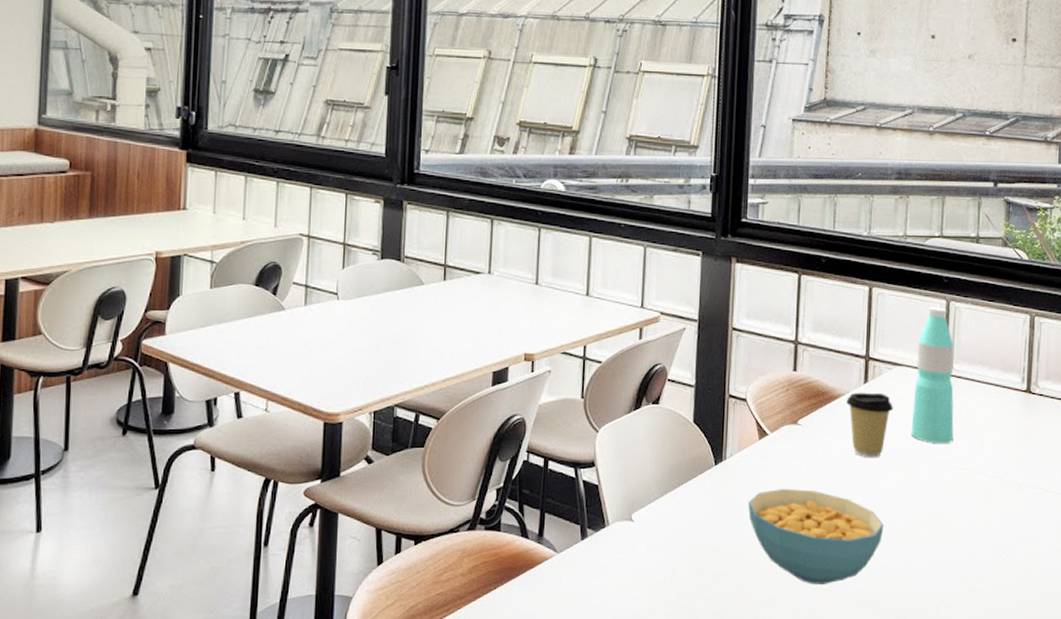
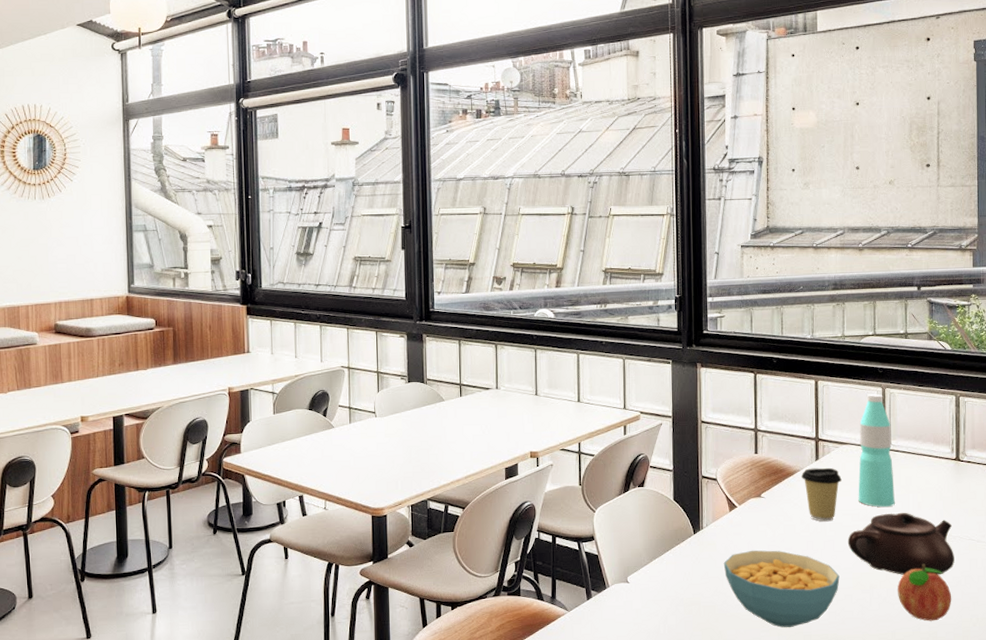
teapot: none [895,451,1018,528] -> present [847,512,955,575]
fruit: none [950,514,1013,585] -> present [898,563,952,621]

